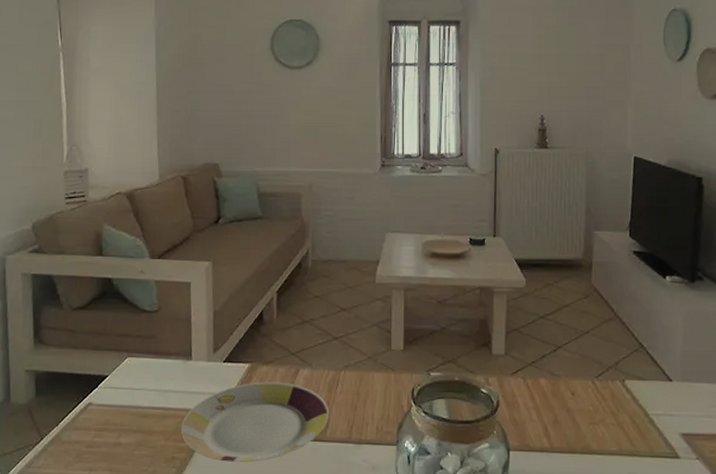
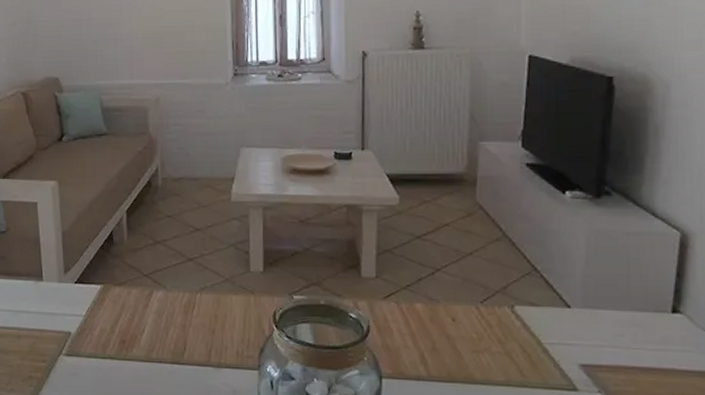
plate: present [181,382,330,462] -> none [36,303,187,383]

